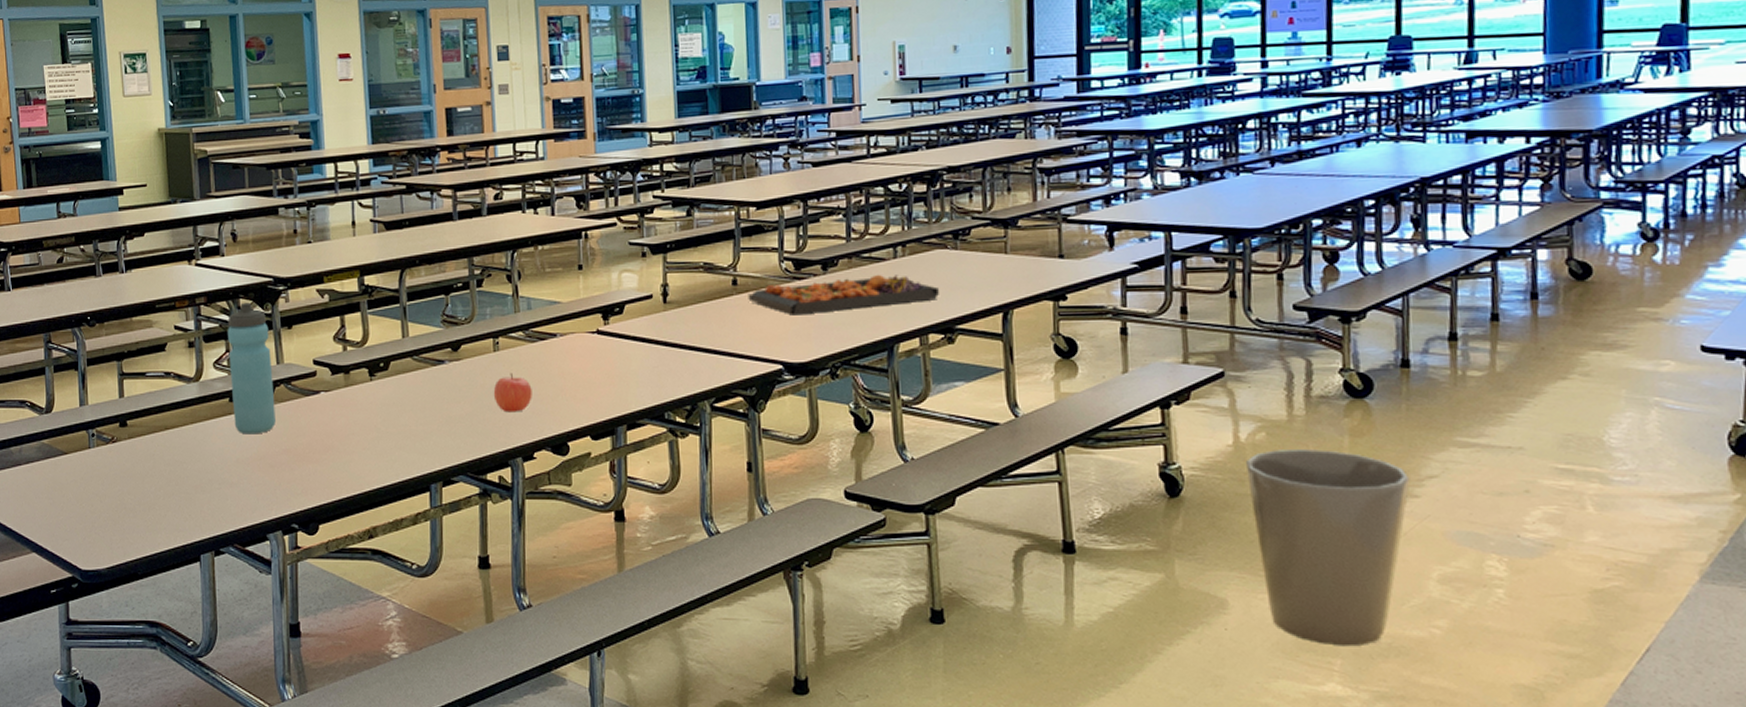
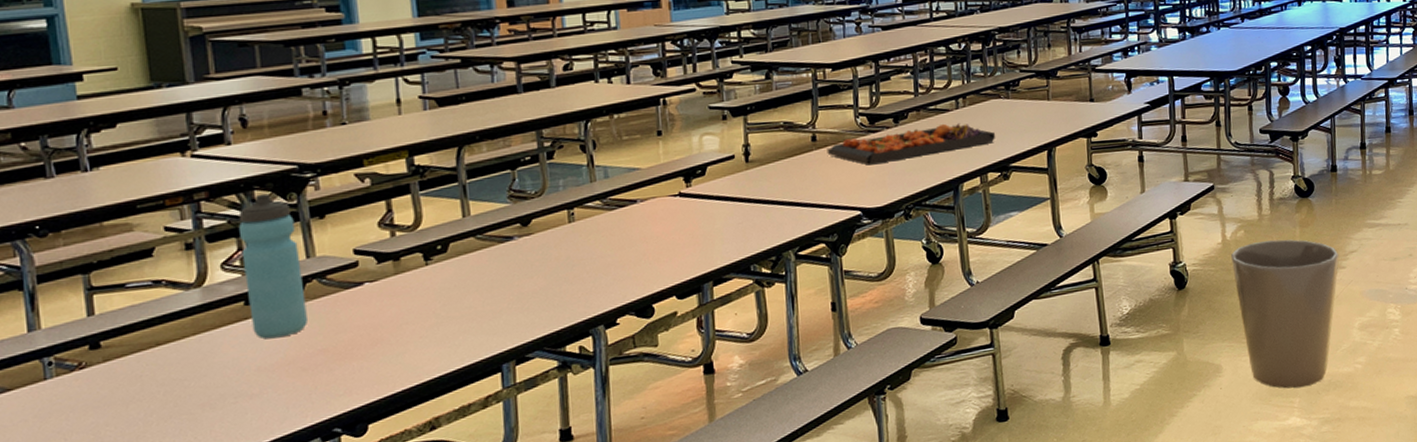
apple: present [493,372,532,413] -> none [569,242,613,283]

